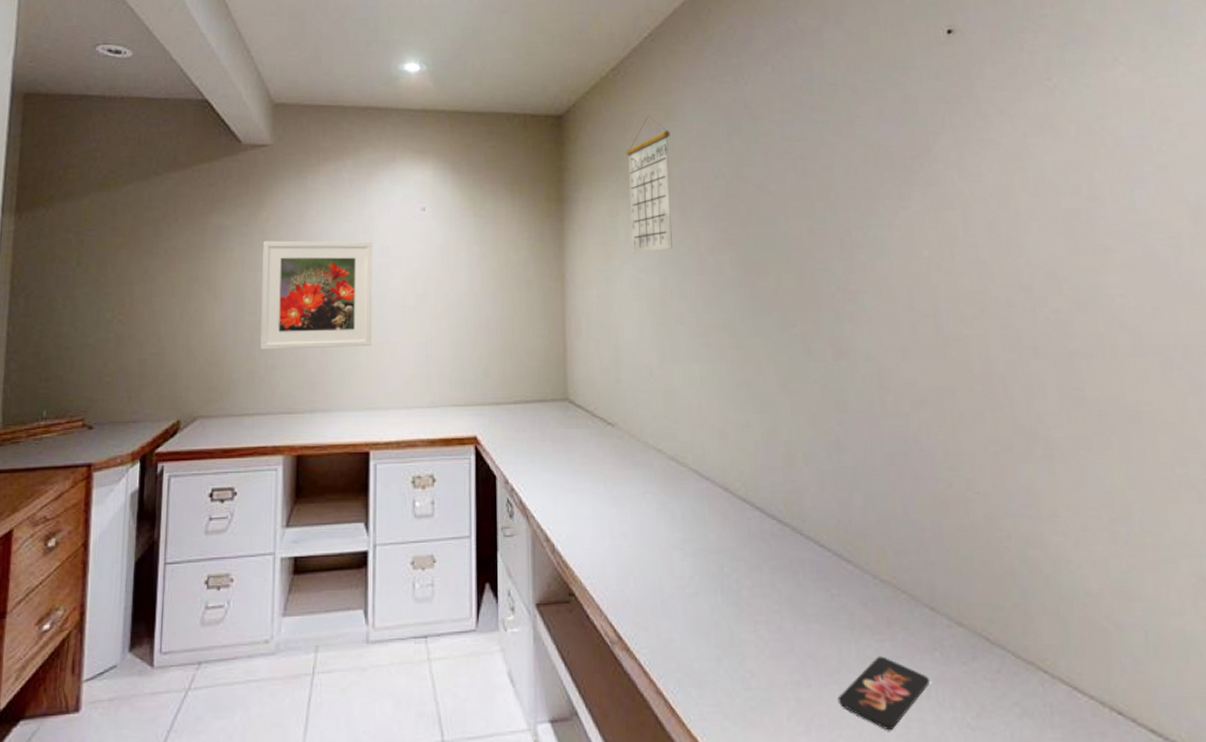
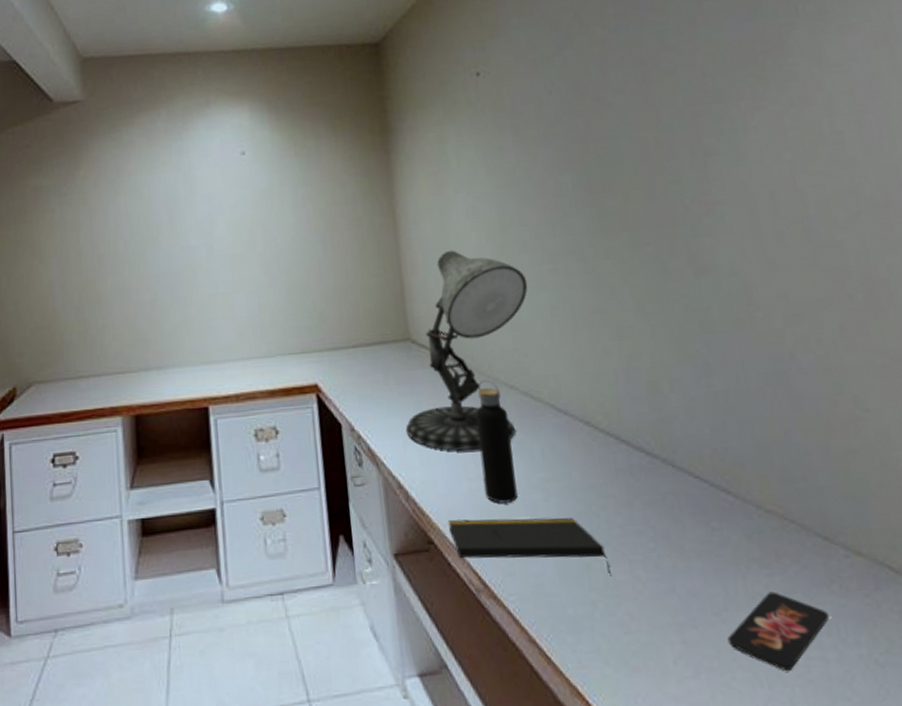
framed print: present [260,240,372,350] -> none [83,190,201,310]
desk lamp: none [557,317,682,509] -> present [405,250,528,451]
notepad: none [590,574,738,635] -> present [448,518,613,576]
water bottle: none [623,442,657,560] -> present [475,379,518,503]
calendar: present [625,115,673,253] -> none [450,34,508,181]

